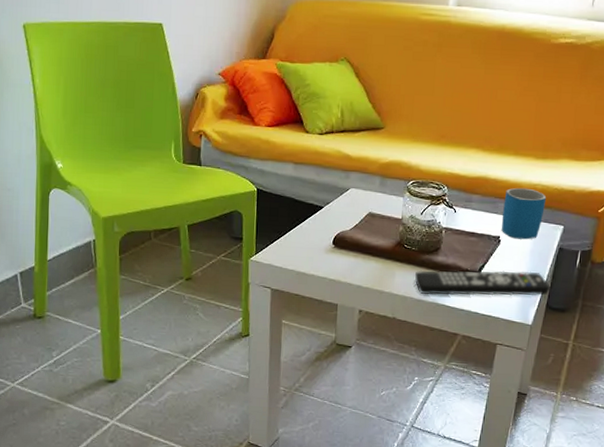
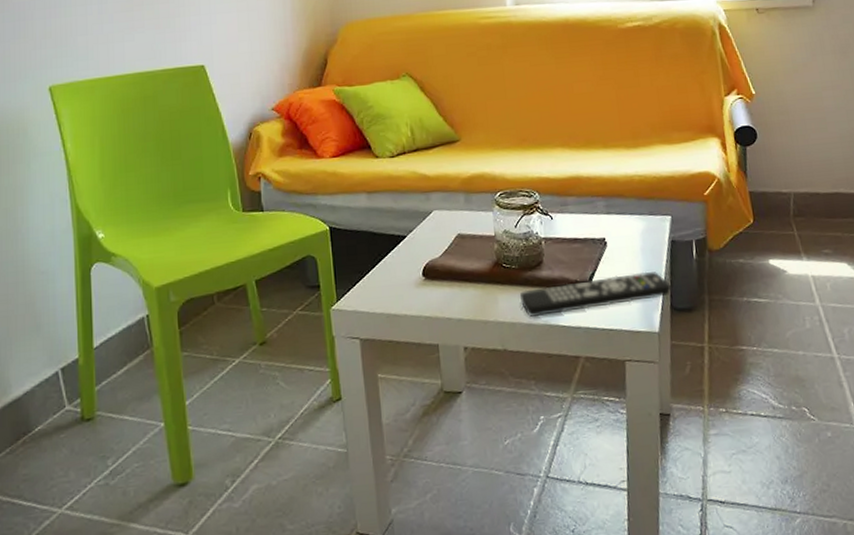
mug: present [501,187,547,240] -> none [602,181,647,239]

